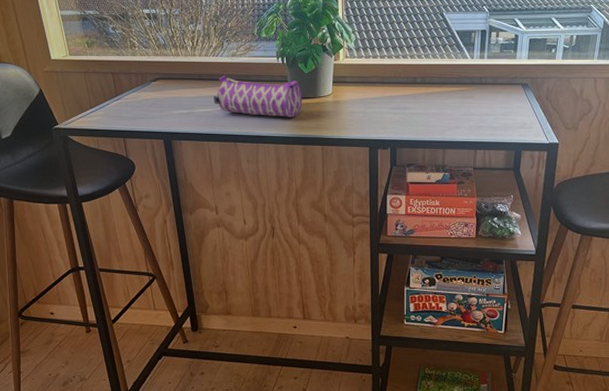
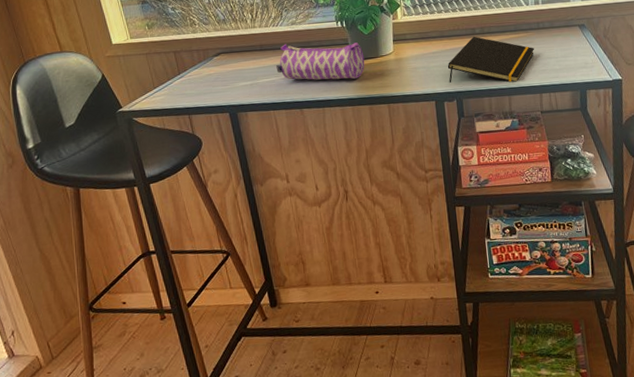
notepad: none [385,85,475,136] -> present [447,36,535,83]

